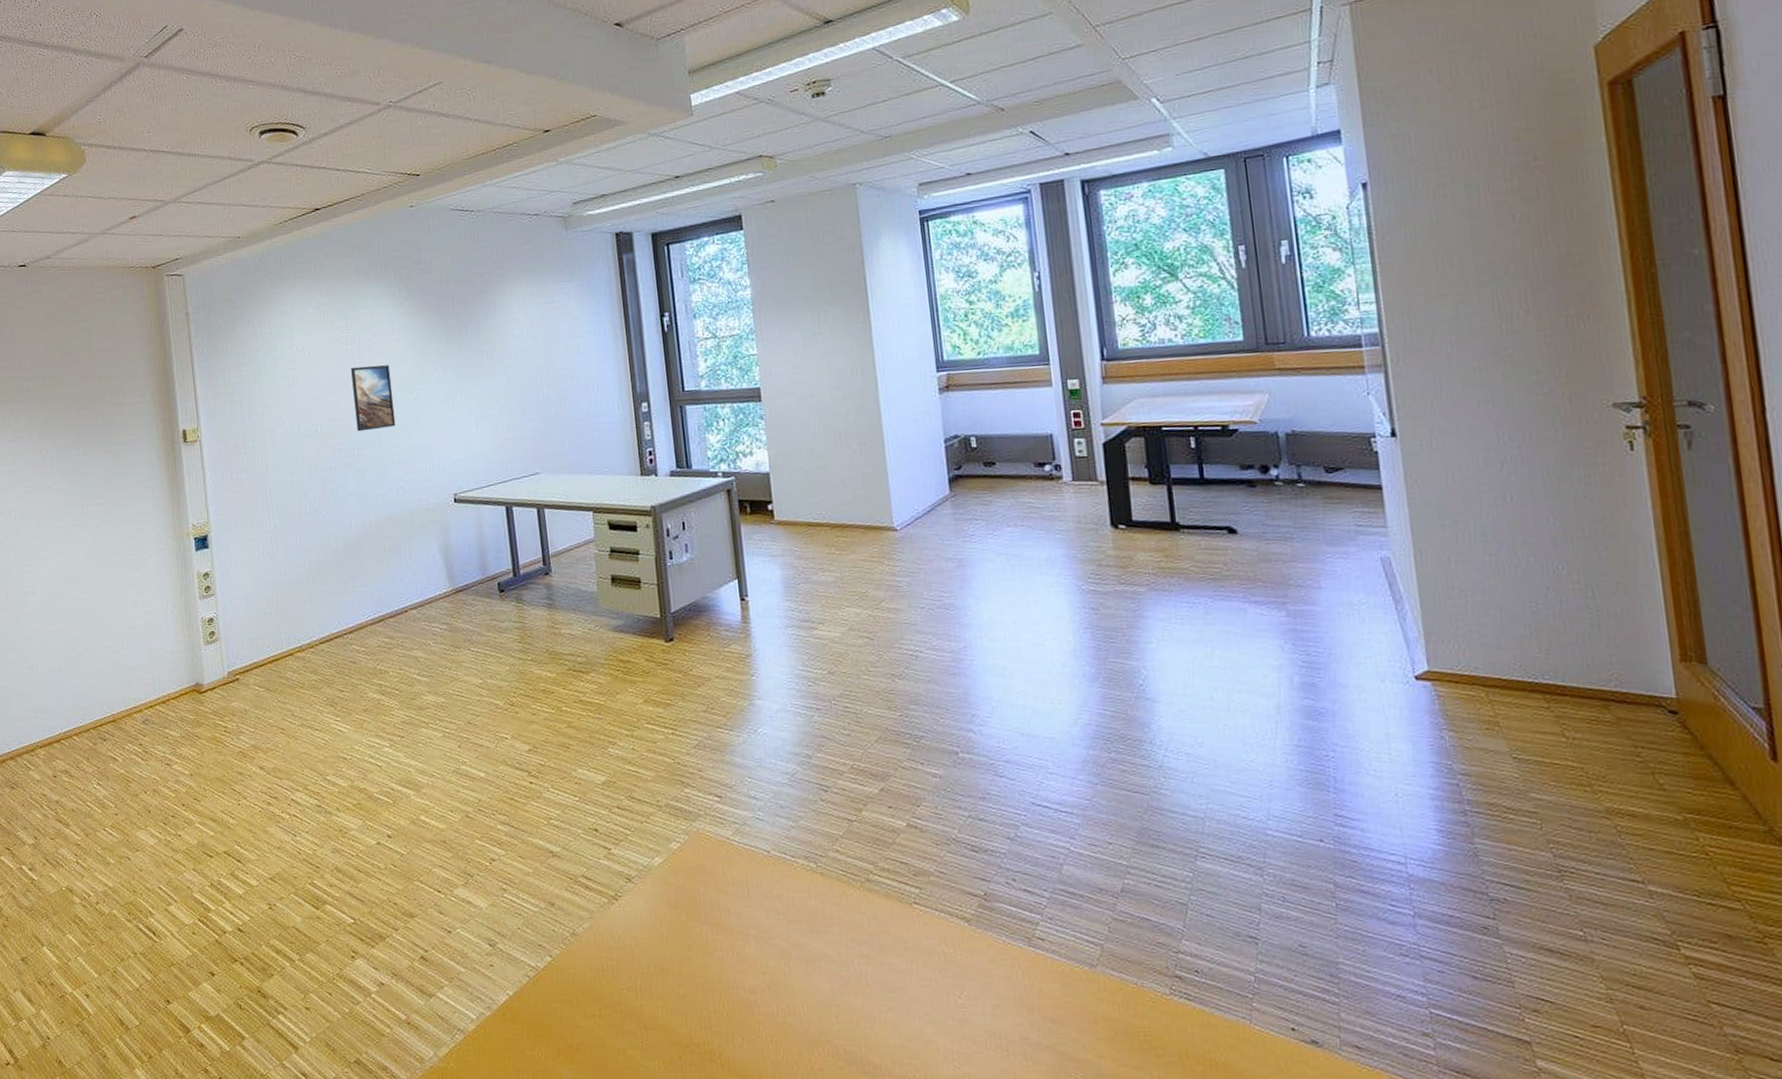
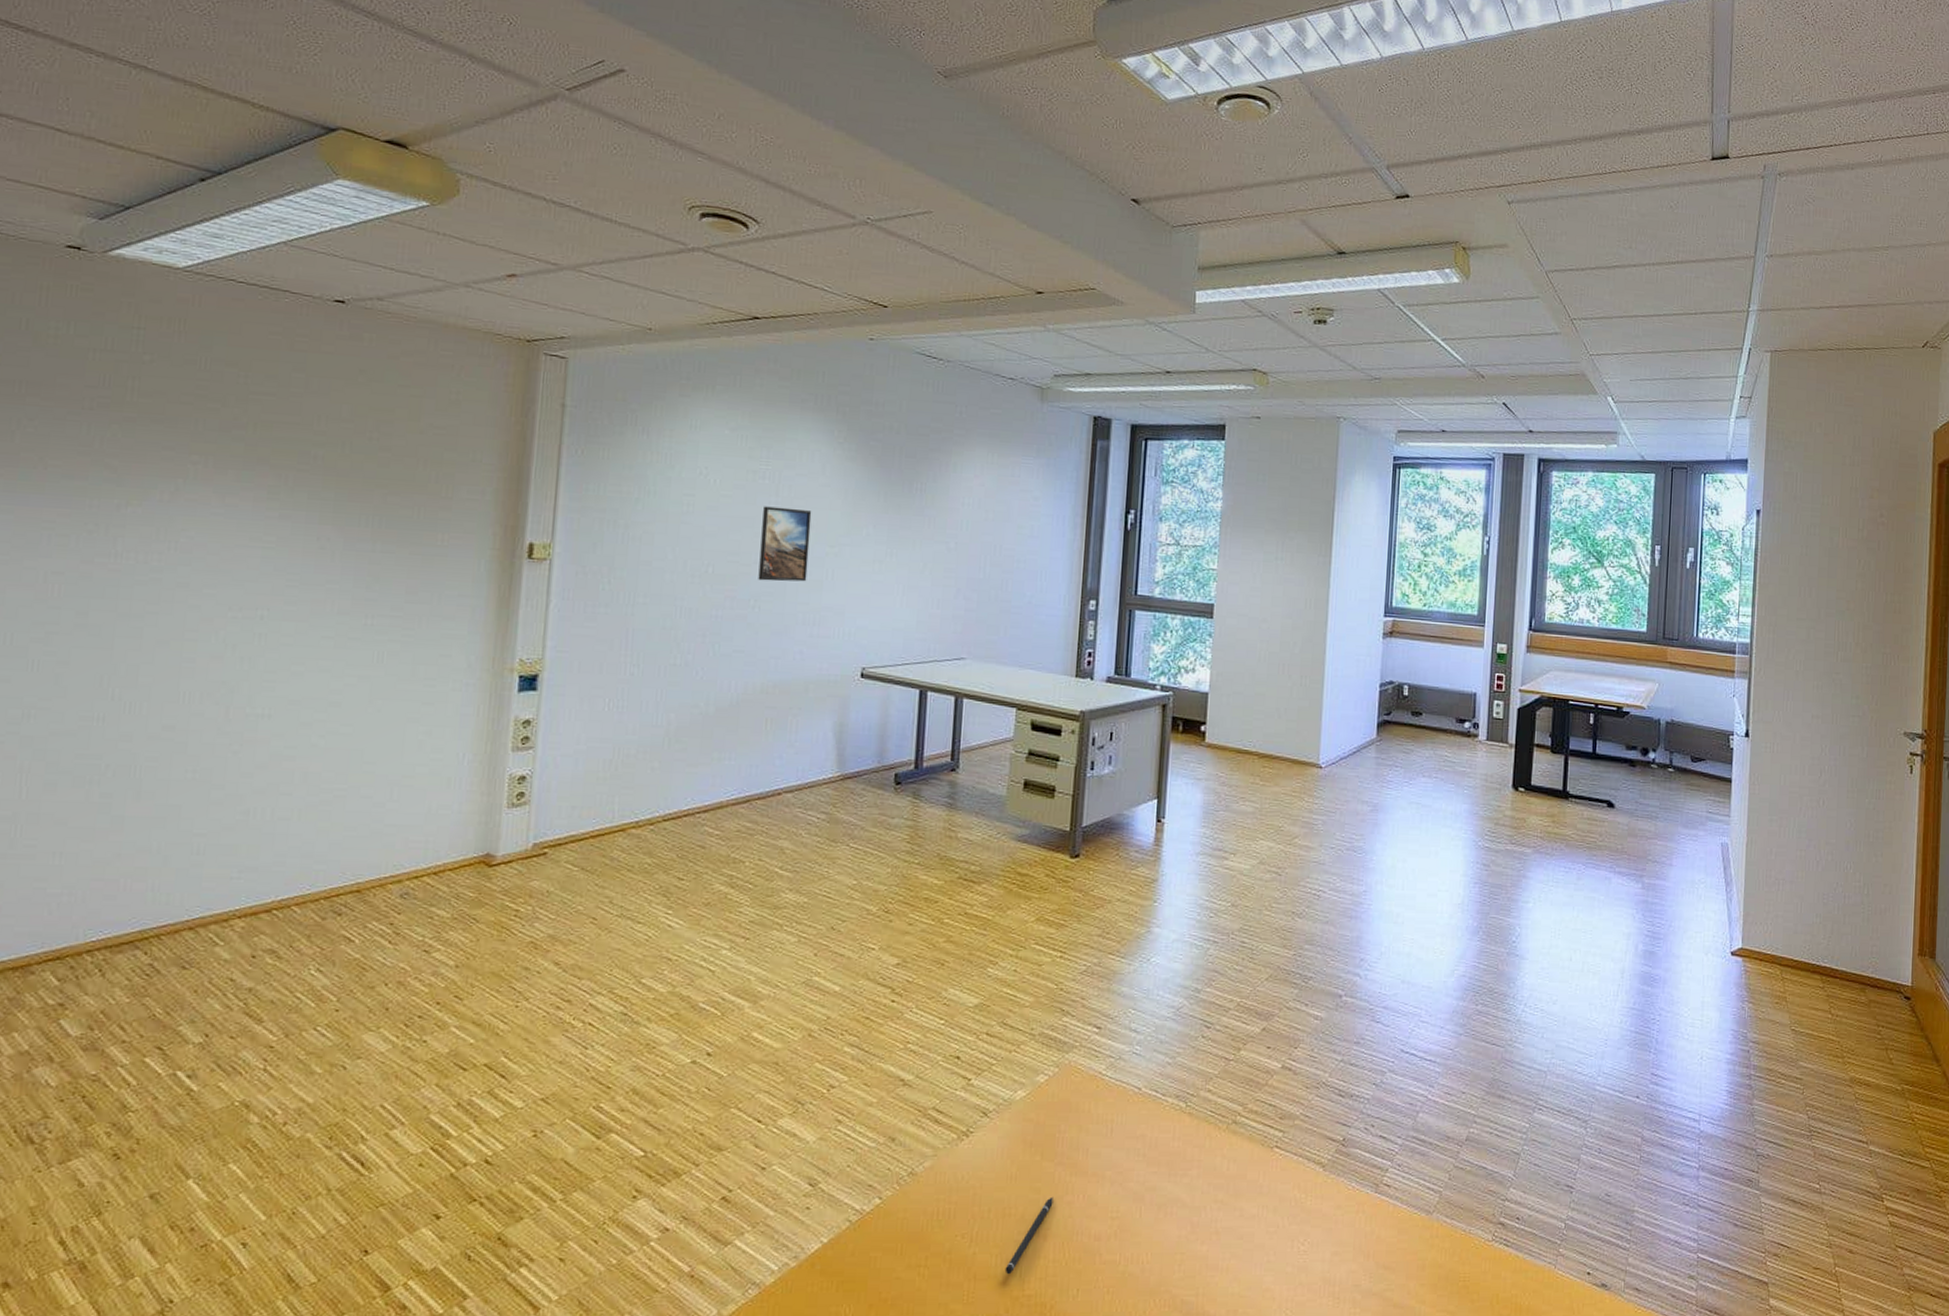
pen: none [671,953,705,1025] -> present [1004,1196,1054,1275]

